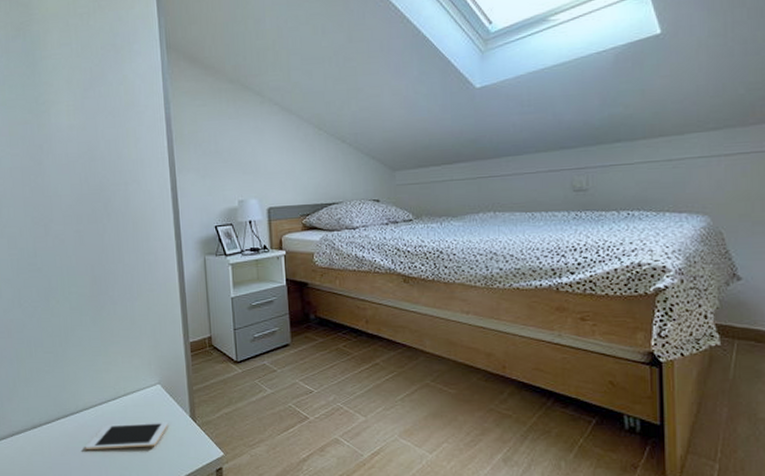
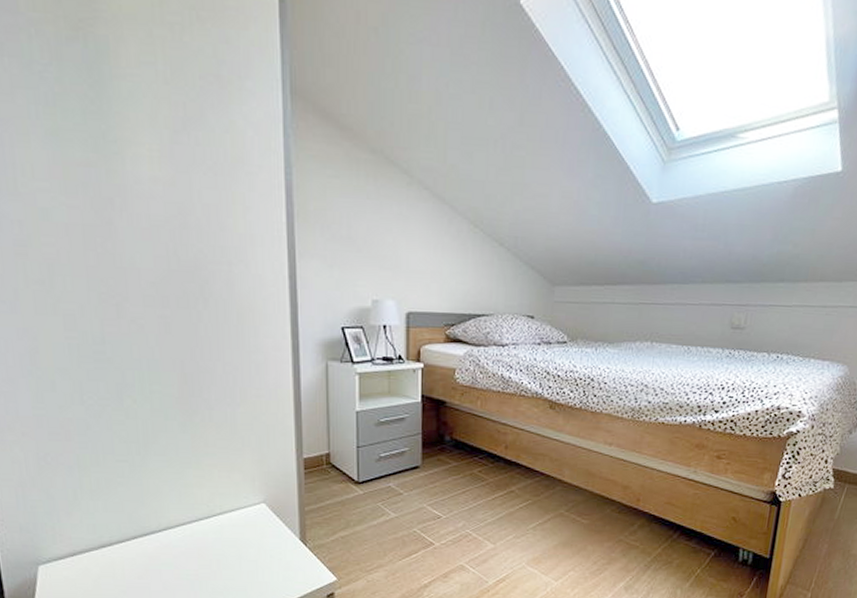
cell phone: present [85,422,168,451] -> none [169,544,273,573]

